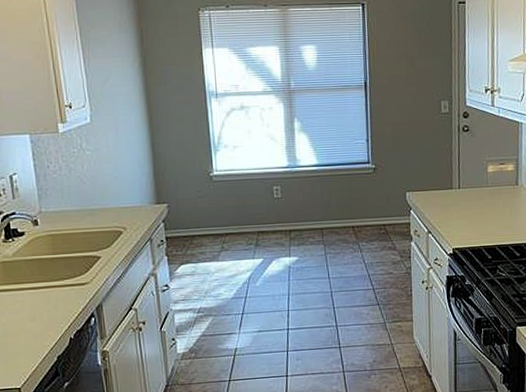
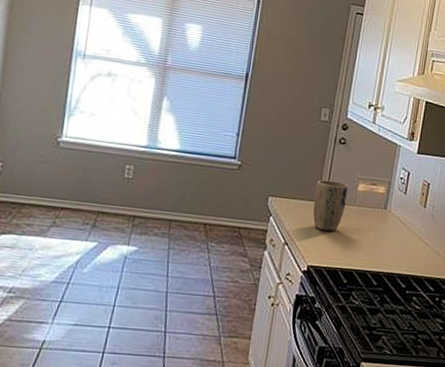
plant pot: none [448,167,479,215] -> present [313,179,349,231]

